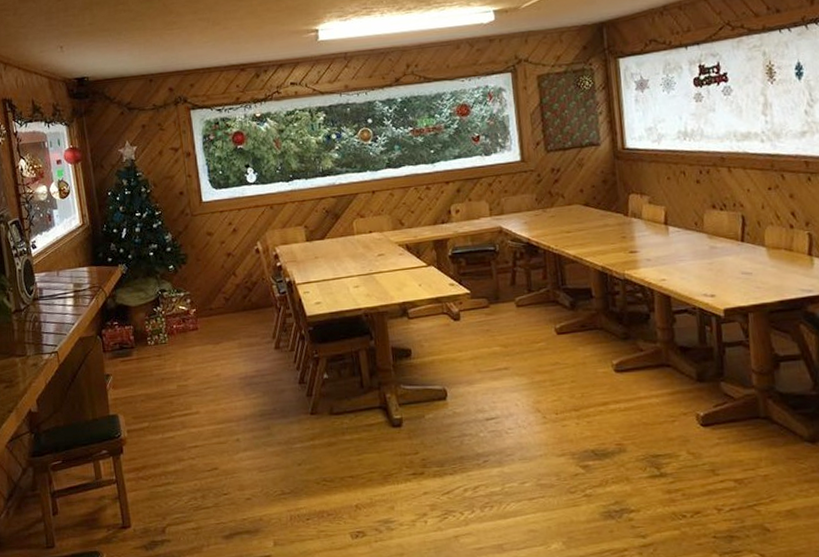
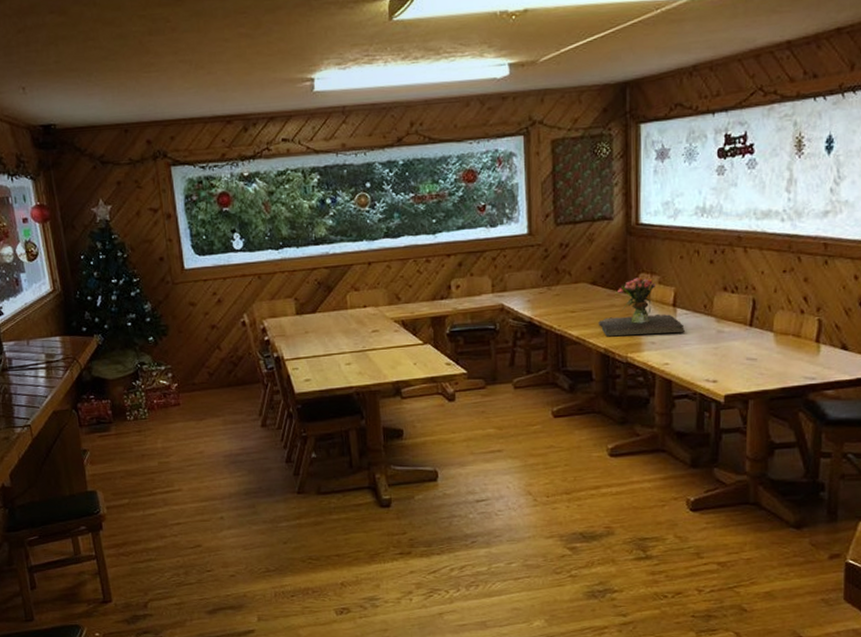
flower arrangement: none [594,198,678,255] -> present [598,277,685,337]

